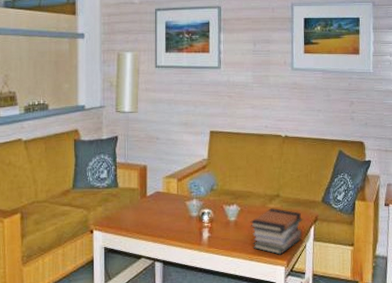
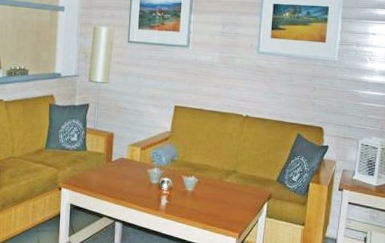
book stack: present [250,208,303,255] -> none [206,182,257,227]

